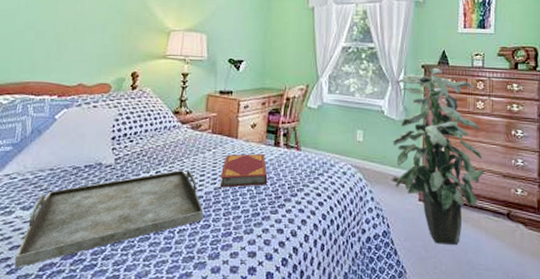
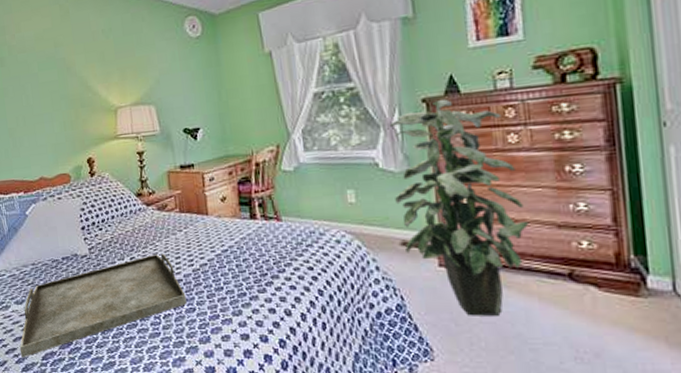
hardback book: present [220,154,268,188] -> none [197,229,249,269]

